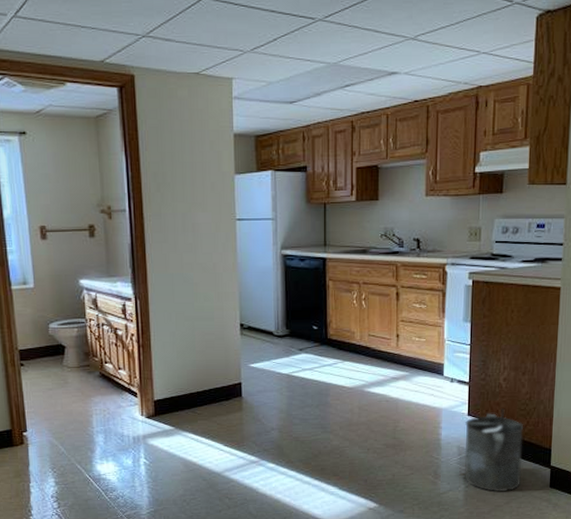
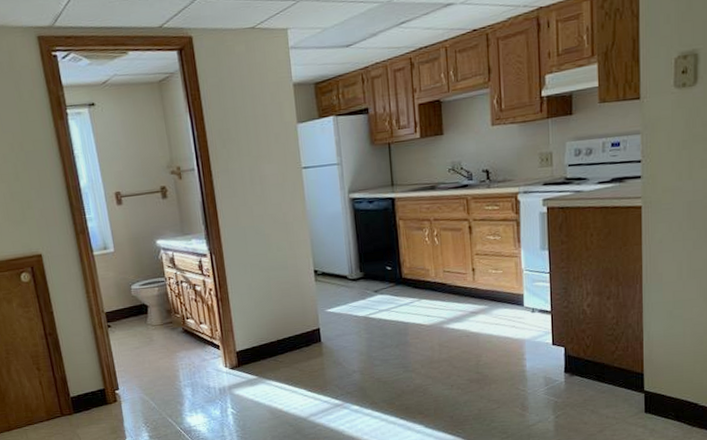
bucket: present [459,408,523,491] -> none [548,335,614,420]

